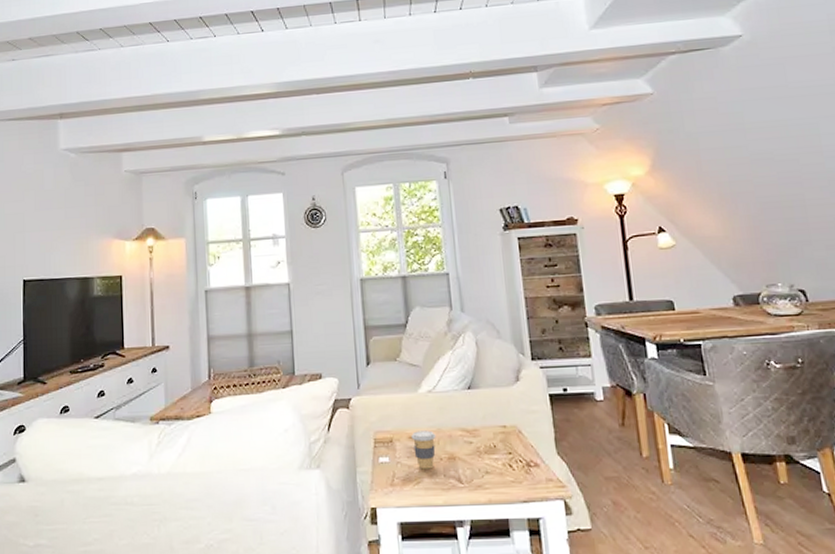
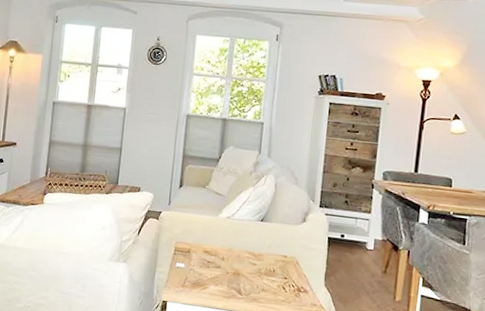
coffee cup: present [411,430,436,470] -> none [206,247,227,279]

